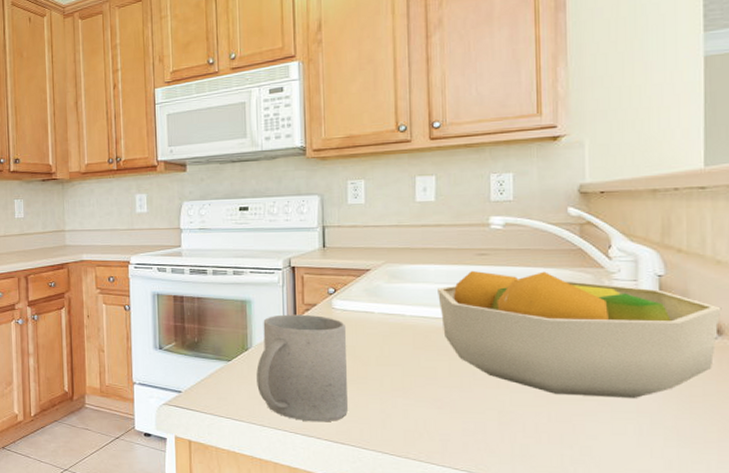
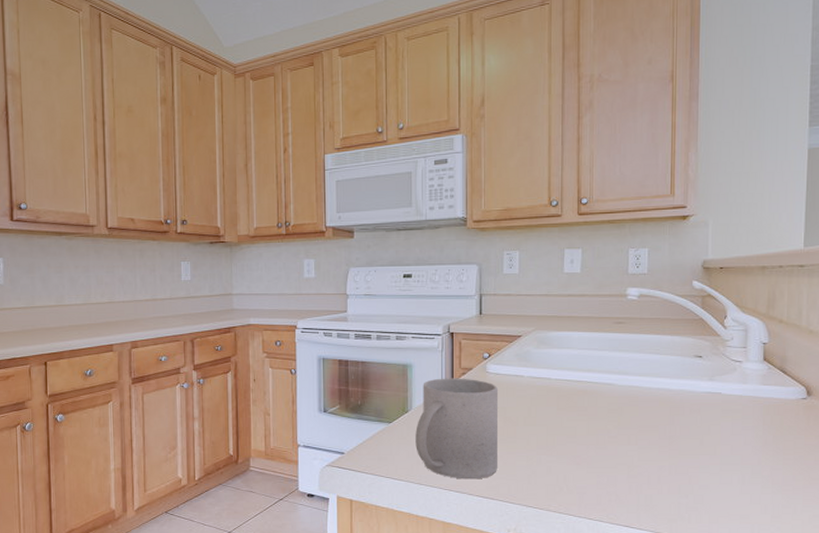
fruit bowl: present [438,270,722,398] -> none [580,337,812,452]

